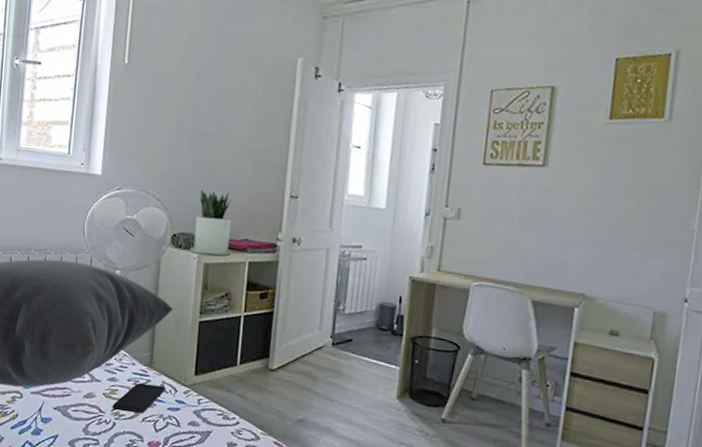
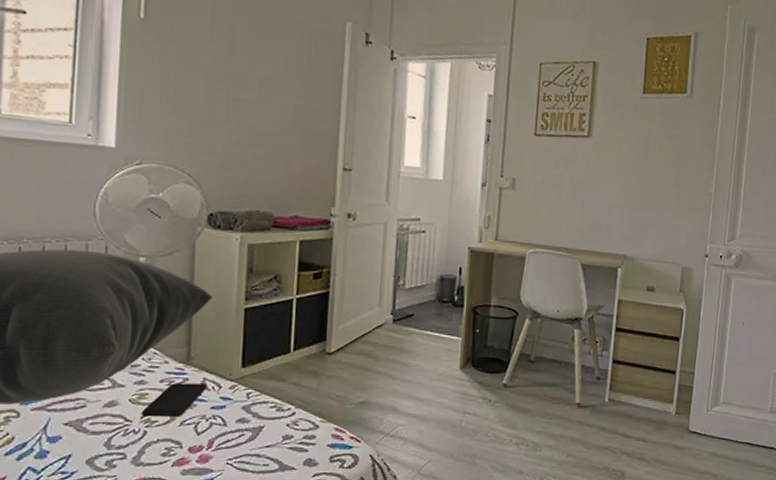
planter: present [189,190,233,257] -> none [230,164,281,236]

